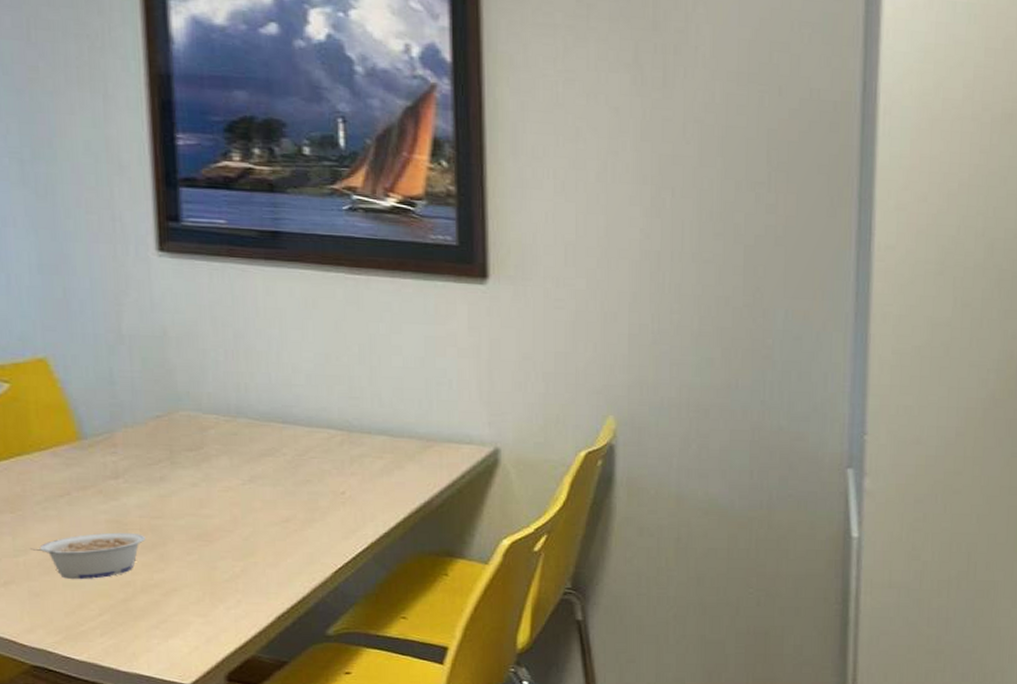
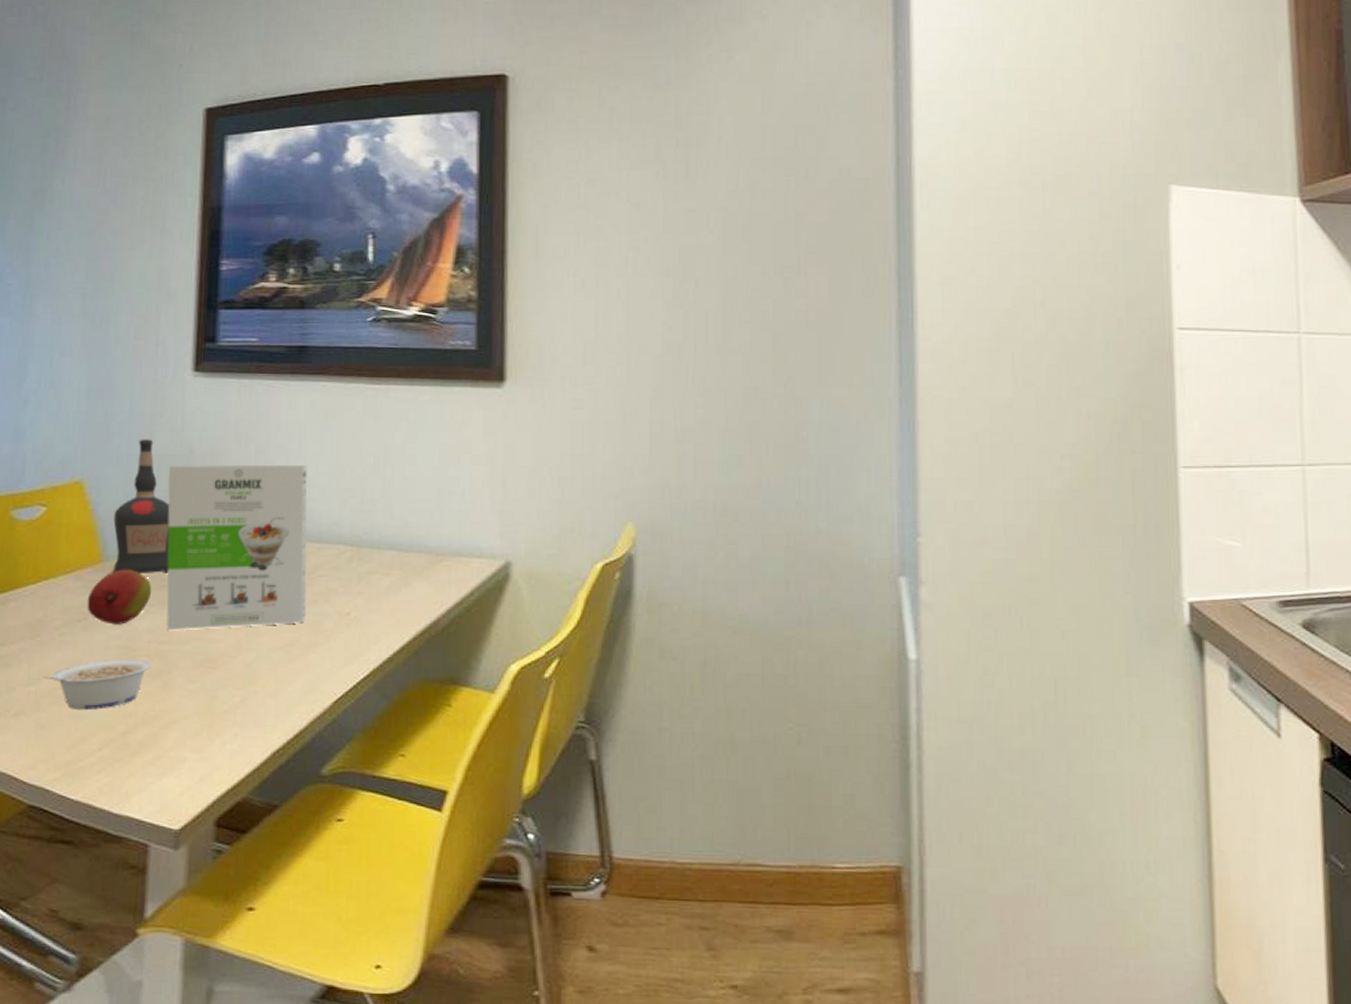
fruit: none [68,447,138,500] -> present [87,569,152,625]
liquor bottle: none [86,318,154,453] -> present [113,439,170,574]
cereal box: none [141,346,300,507] -> present [166,464,308,631]

